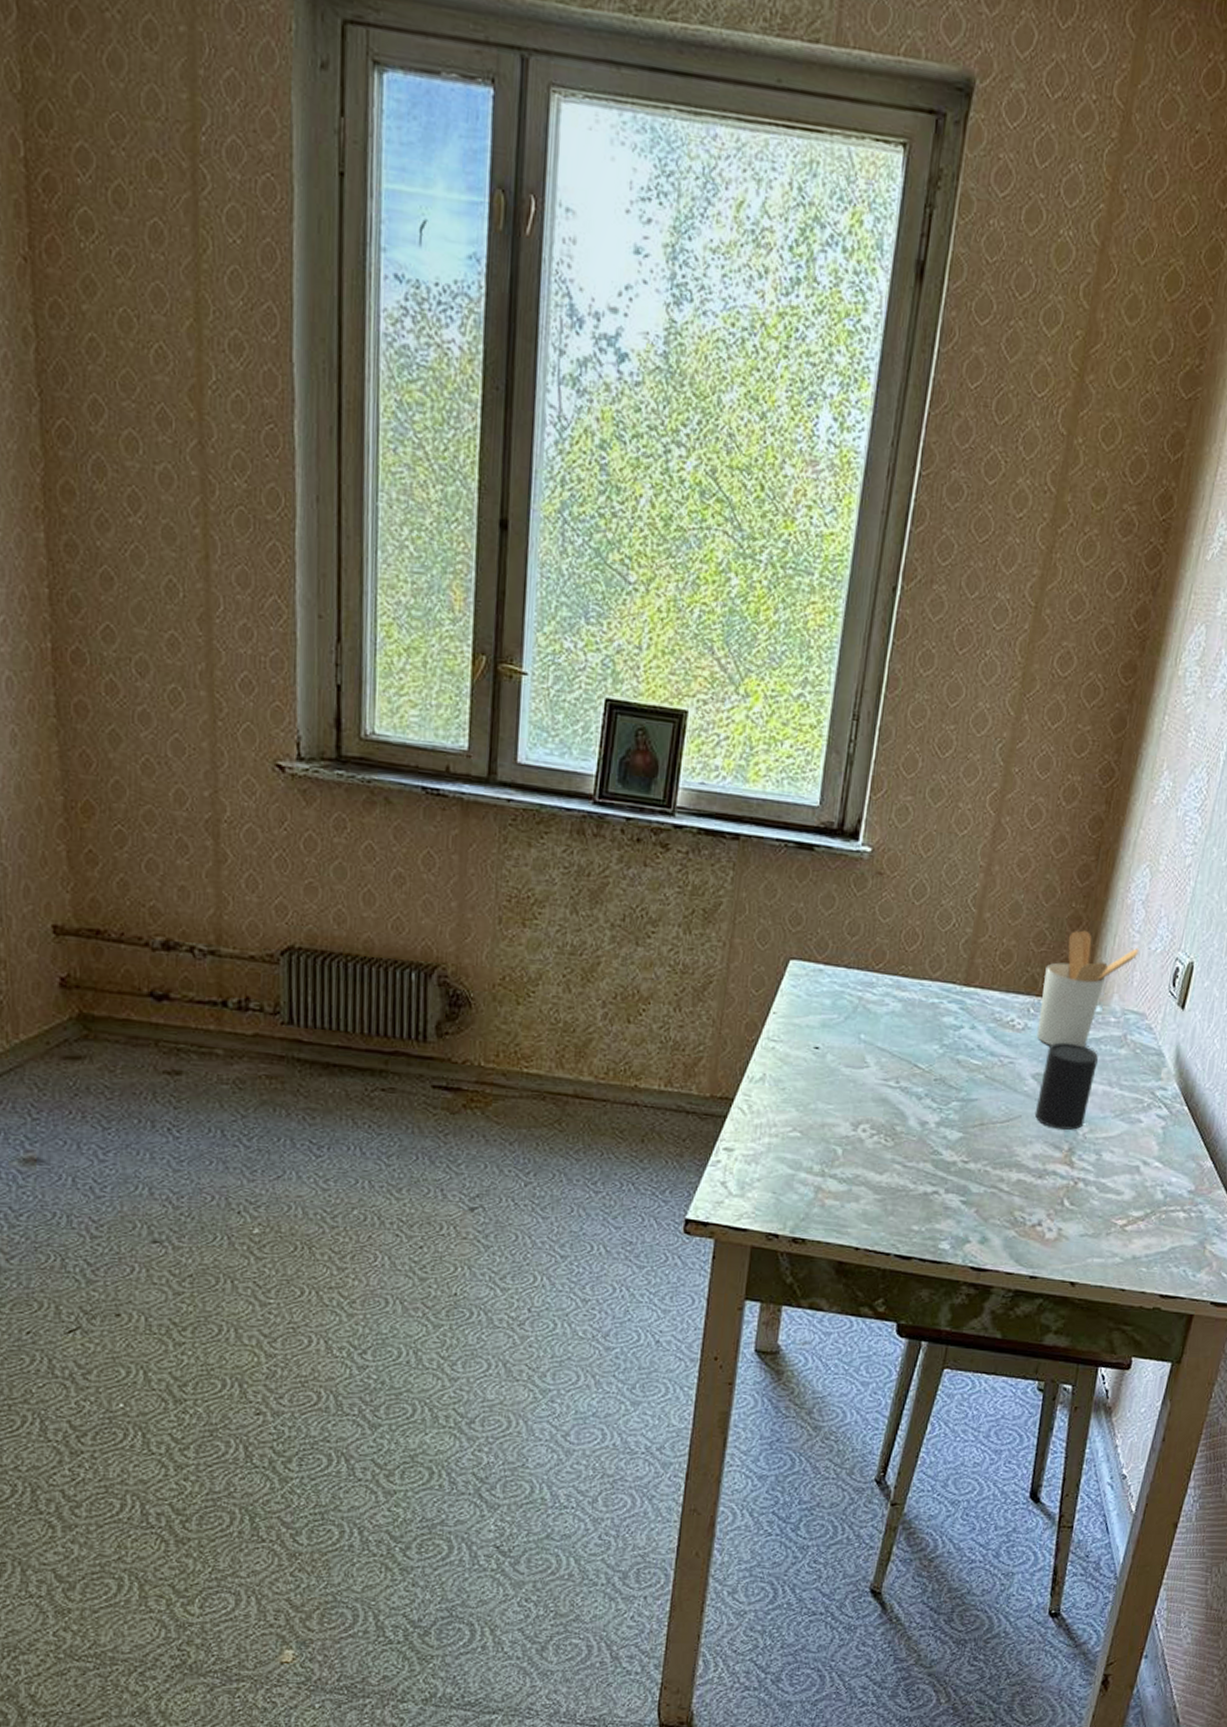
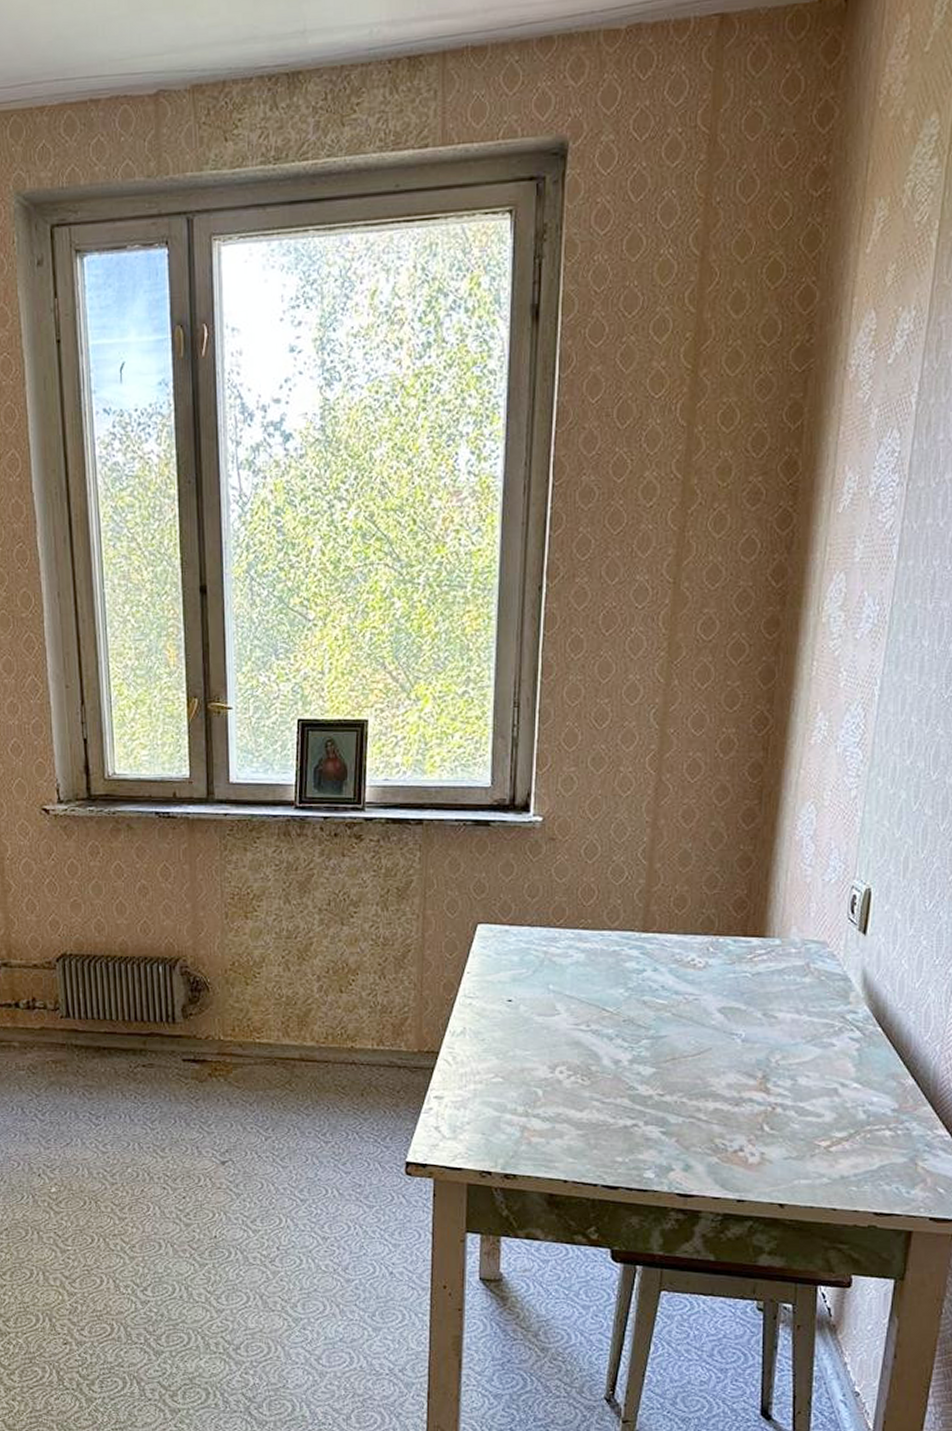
cup: present [1034,1042,1098,1130] -> none [725,976,782,1058]
utensil holder: present [1036,930,1140,1047] -> none [718,869,813,980]

